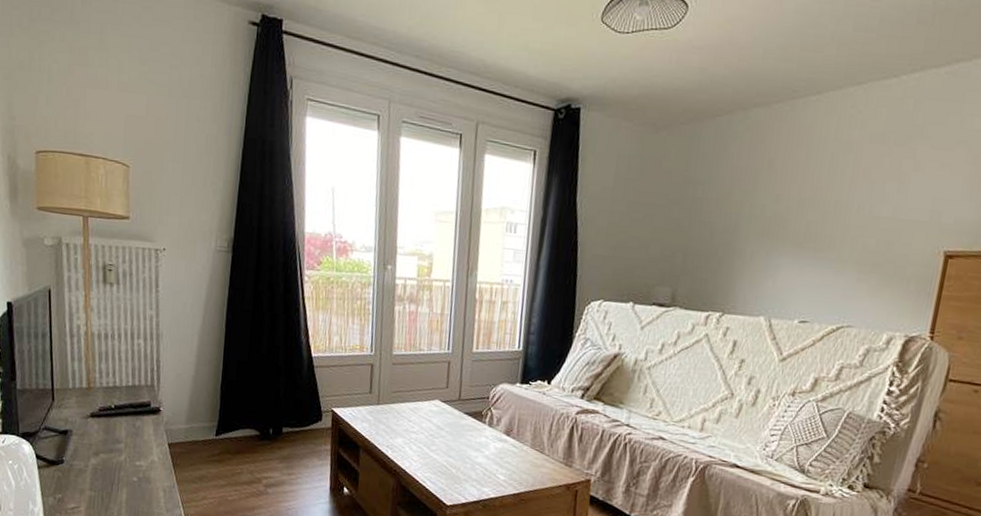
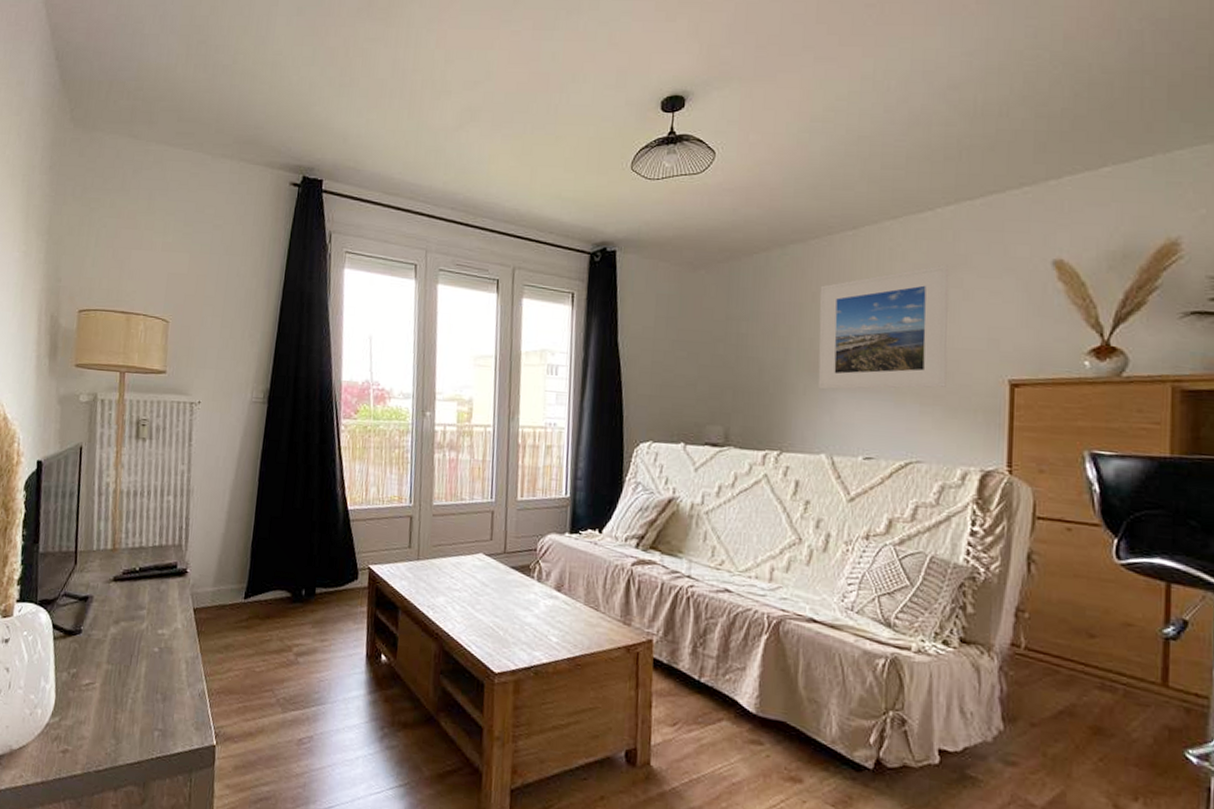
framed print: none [764,134,905,257] -> present [817,264,949,390]

